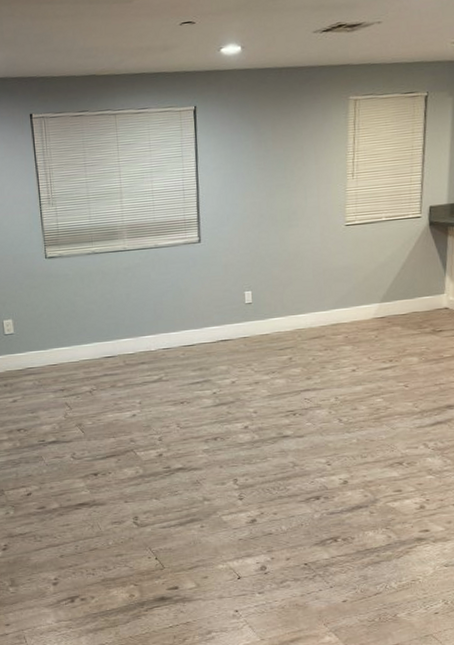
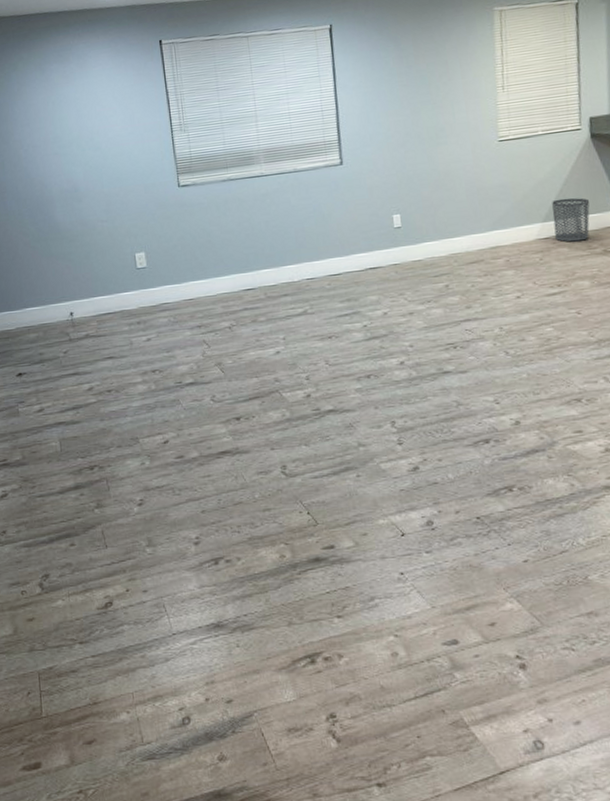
waste bin: none [389,281,424,322] -> present [552,198,590,242]

